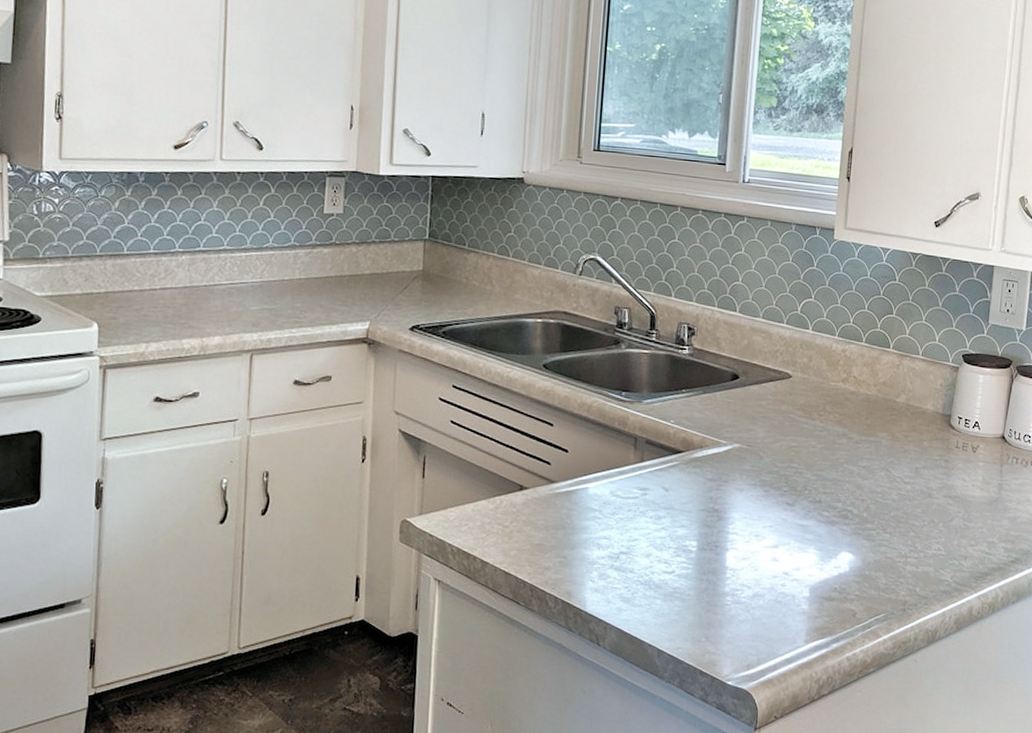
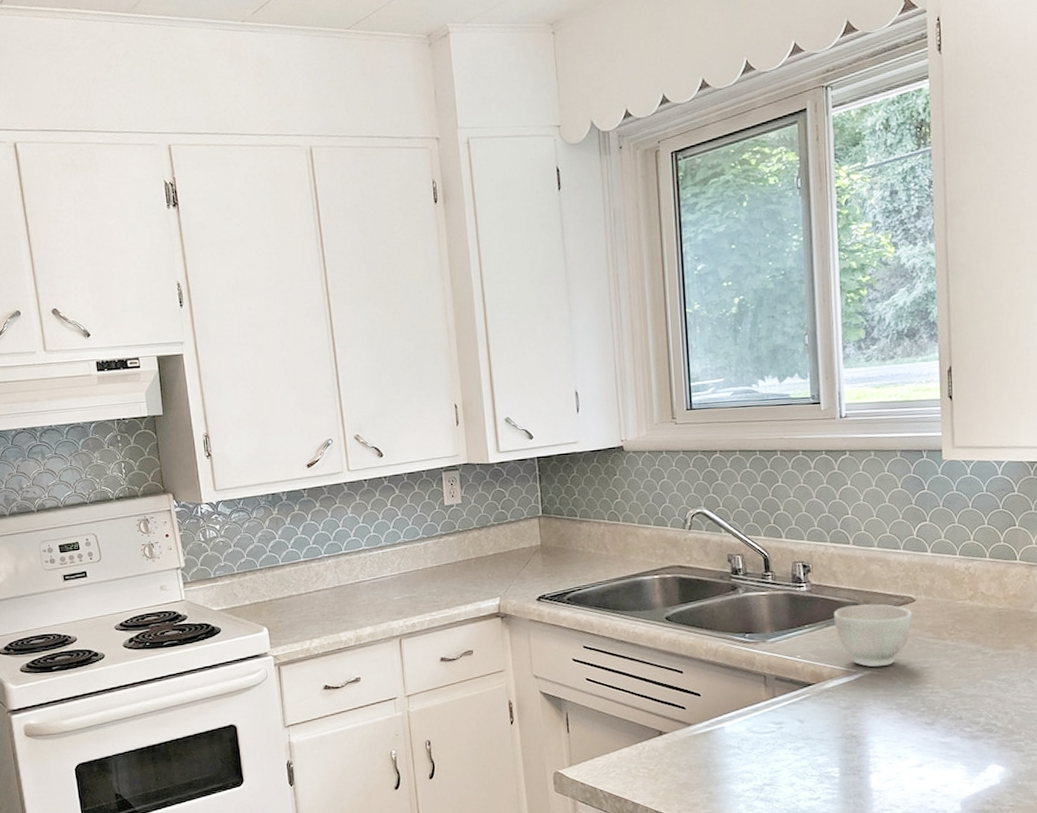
bowl: none [711,374,787,441] -> present [834,604,912,667]

